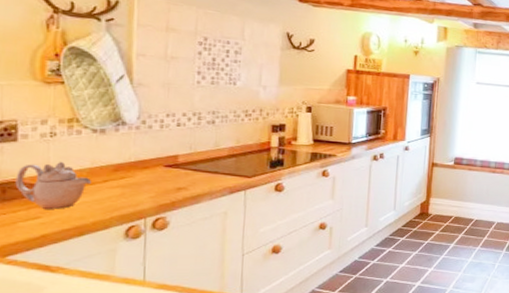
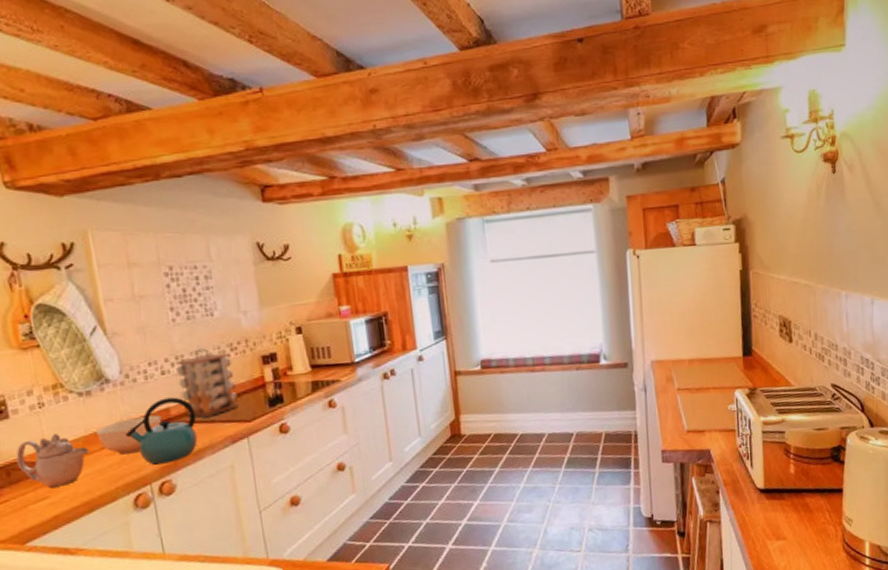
bowl: none [102,158,169,190] -> present [96,414,162,455]
kettle: none [130,146,202,204] -> present [124,397,198,466]
spice rack: none [191,110,244,168] -> present [175,348,240,417]

